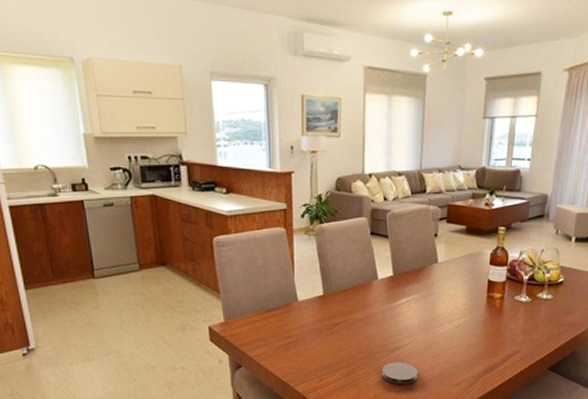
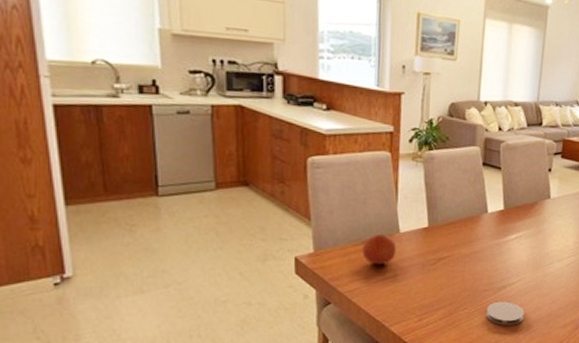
fruit: none [265,302,296,332] -> present [361,233,397,265]

